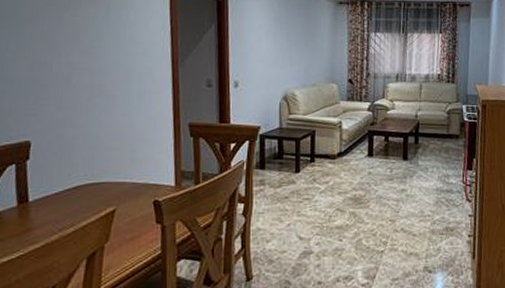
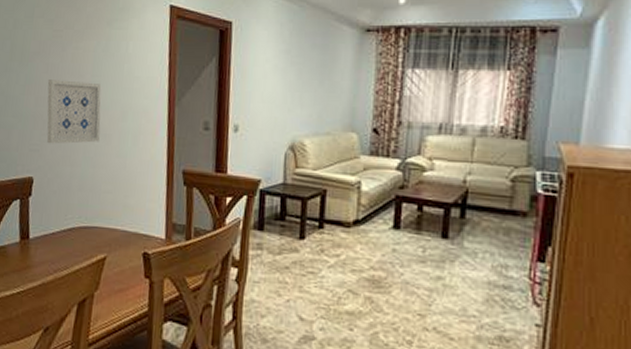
wall art: none [43,45,104,107] -> present [47,79,102,144]

